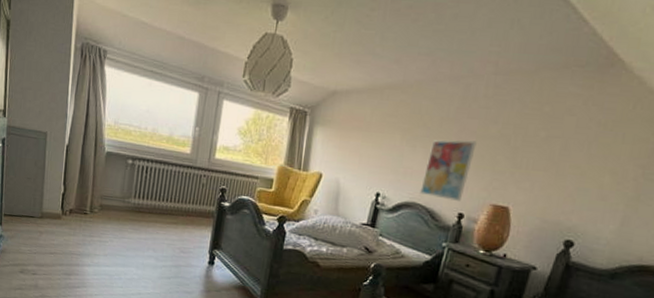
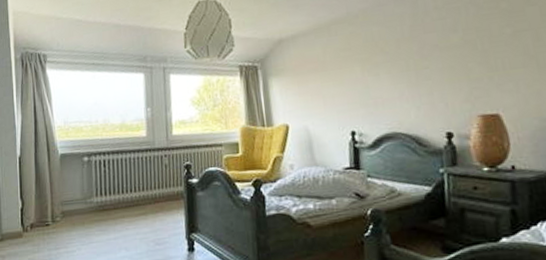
wall art: present [420,140,477,201] -> none [395,54,445,123]

